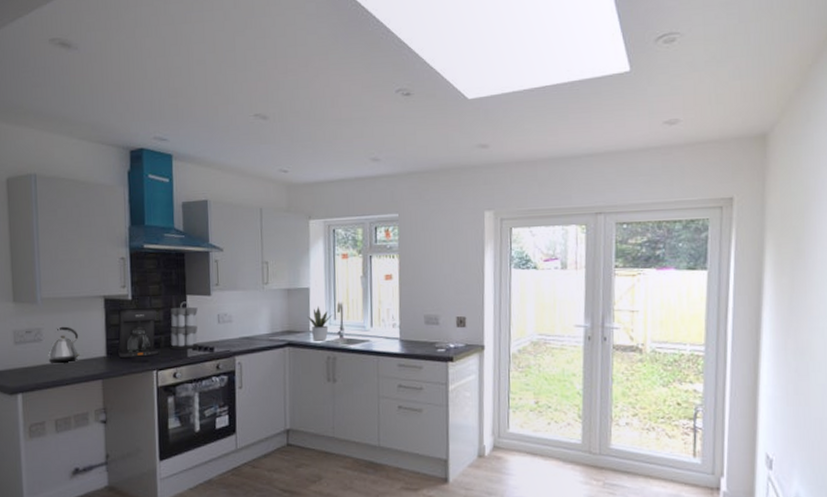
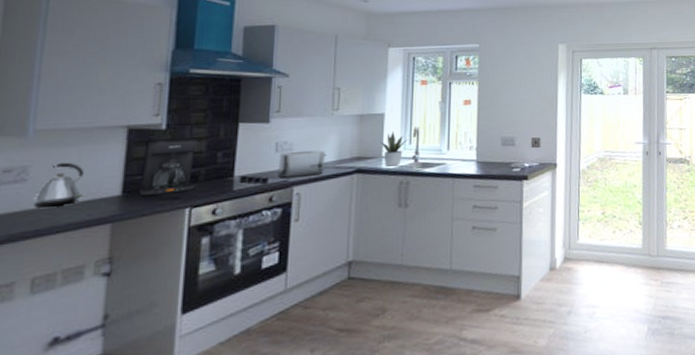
spice rack: present [170,301,198,351] -> none [211,130,252,184]
toaster: none [221,322,261,349] -> present [278,150,327,179]

